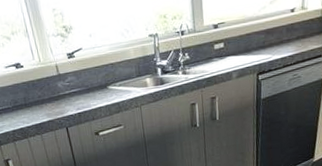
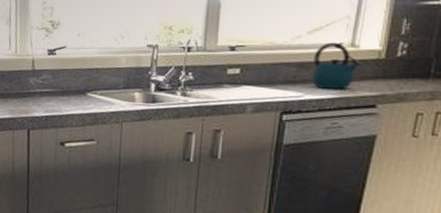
kettle: none [276,8,310,49] -> present [311,42,362,89]

